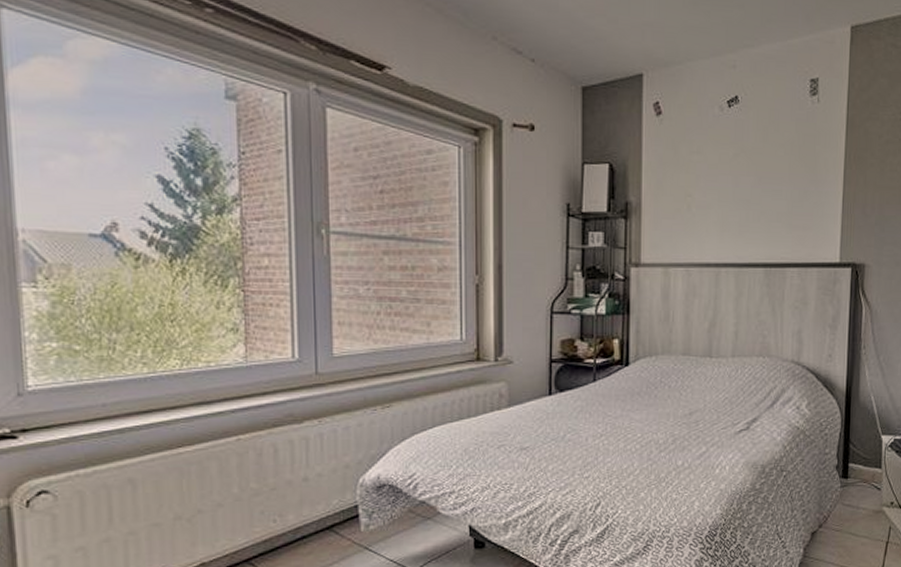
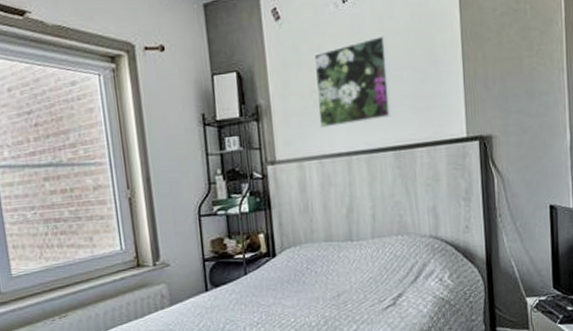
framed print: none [691,146,769,235] -> present [313,35,391,128]

